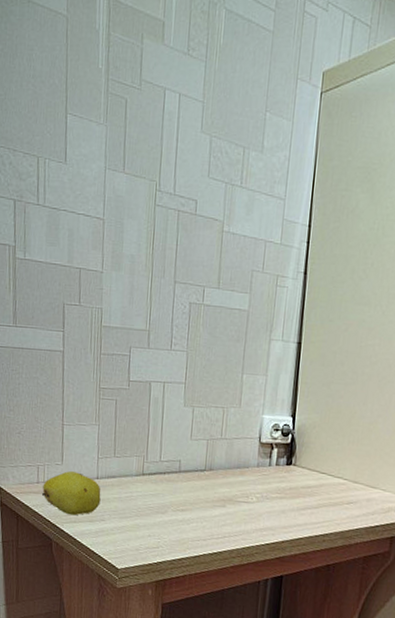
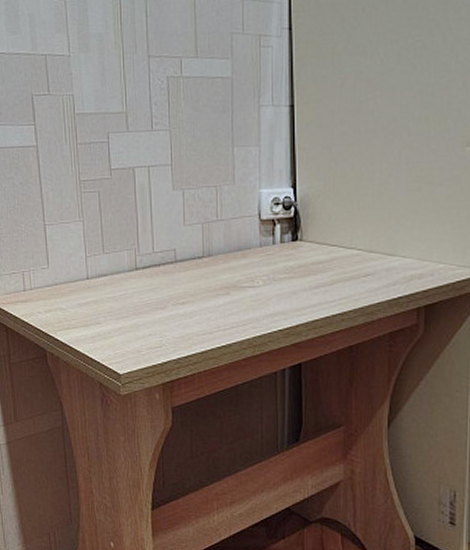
fruit: present [41,471,101,516] -> none [29,274,94,322]

